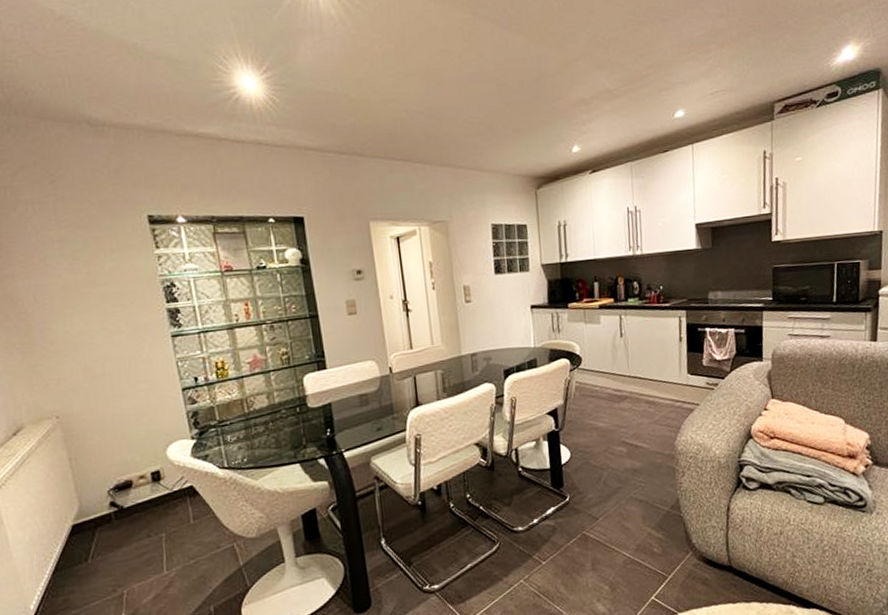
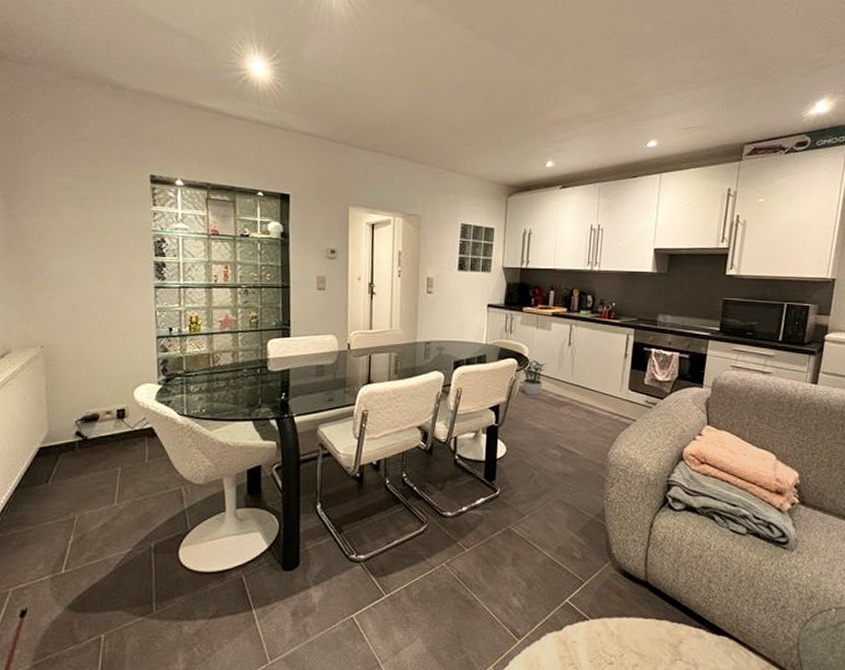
potted plant: none [578,356,601,395] -> present [523,359,547,396]

